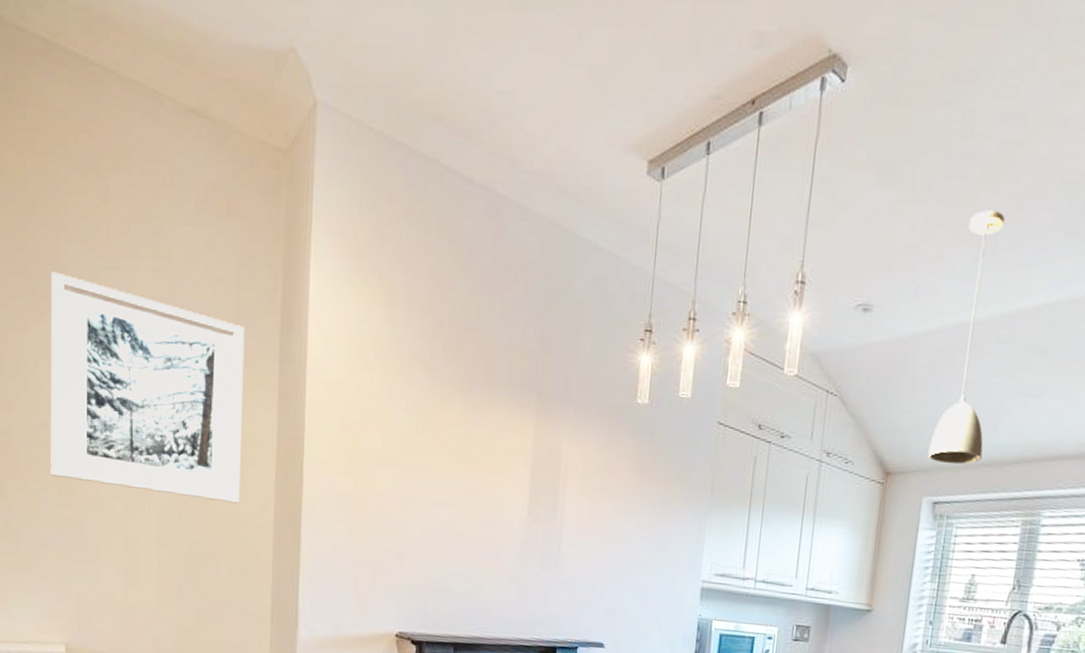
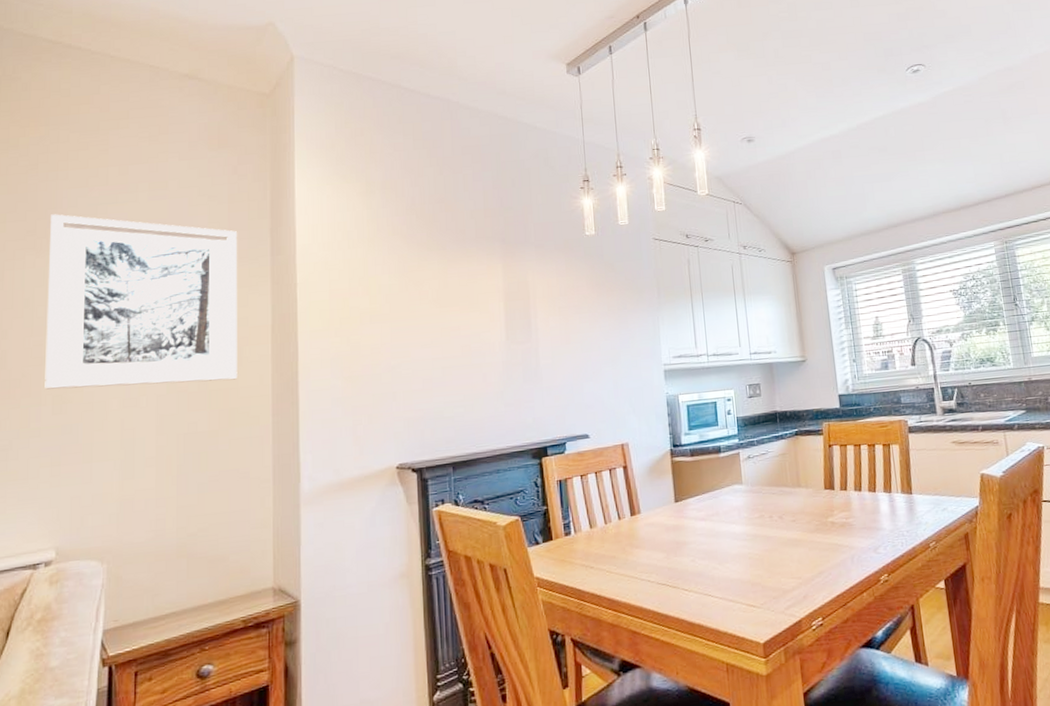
light fixture: present [928,210,1005,465] -> none [809,63,860,239]

